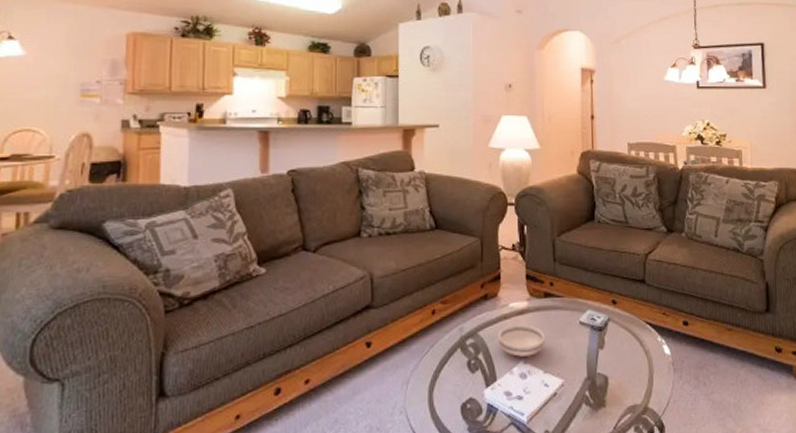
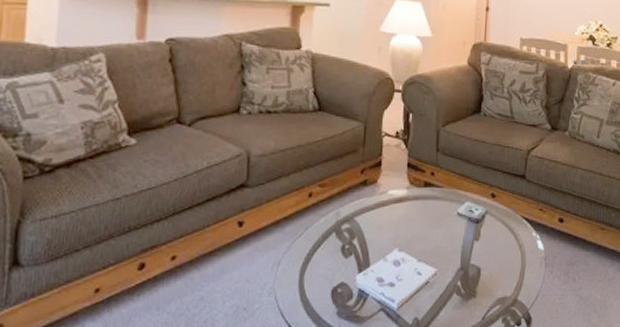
bowl: present [497,323,545,357] -> none [373,211,422,244]

